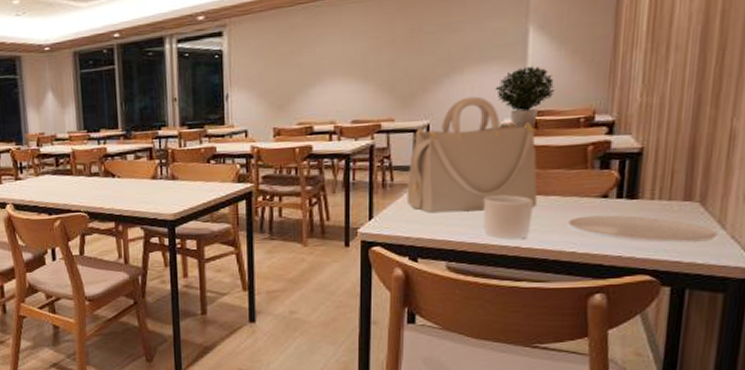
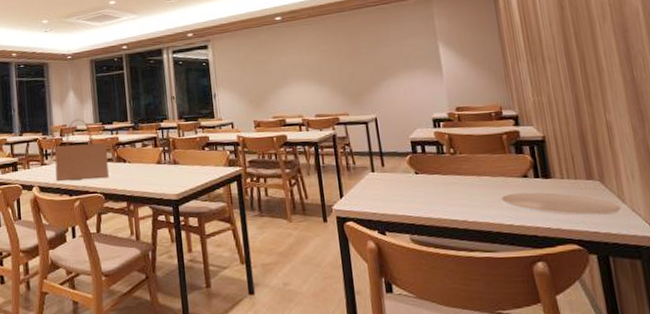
tote bag: none [30,125,98,199] -> present [54,118,111,182]
handbag: present [406,96,538,213] -> none [366,95,473,192]
mug: present [482,195,534,241] -> none [430,176,473,215]
potted plant: present [495,65,555,129] -> none [422,72,468,121]

